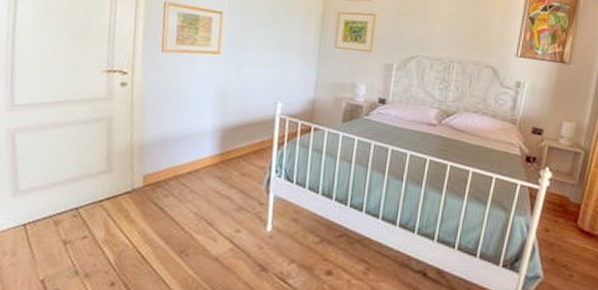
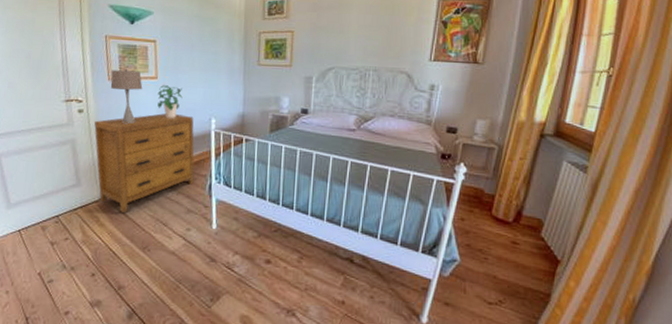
dresser: none [133,93,257,208] -> present [94,113,195,213]
table lamp: none [163,40,202,102] -> present [110,69,143,123]
potted plant: none [216,61,247,100] -> present [157,85,183,118]

